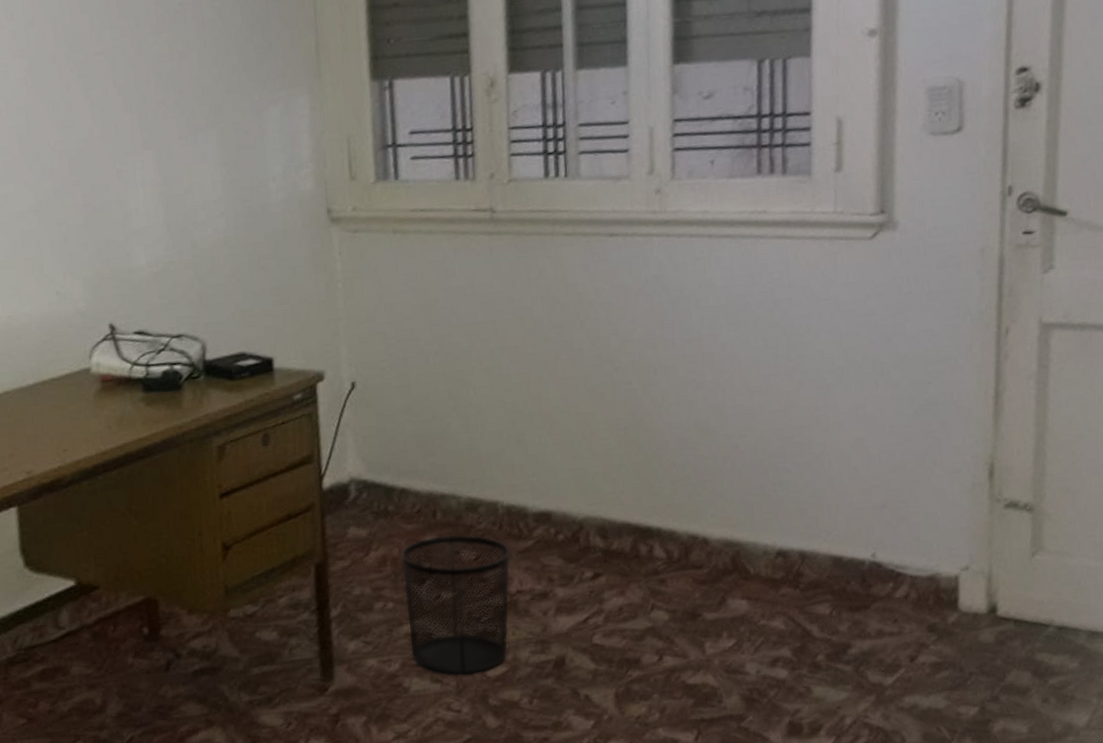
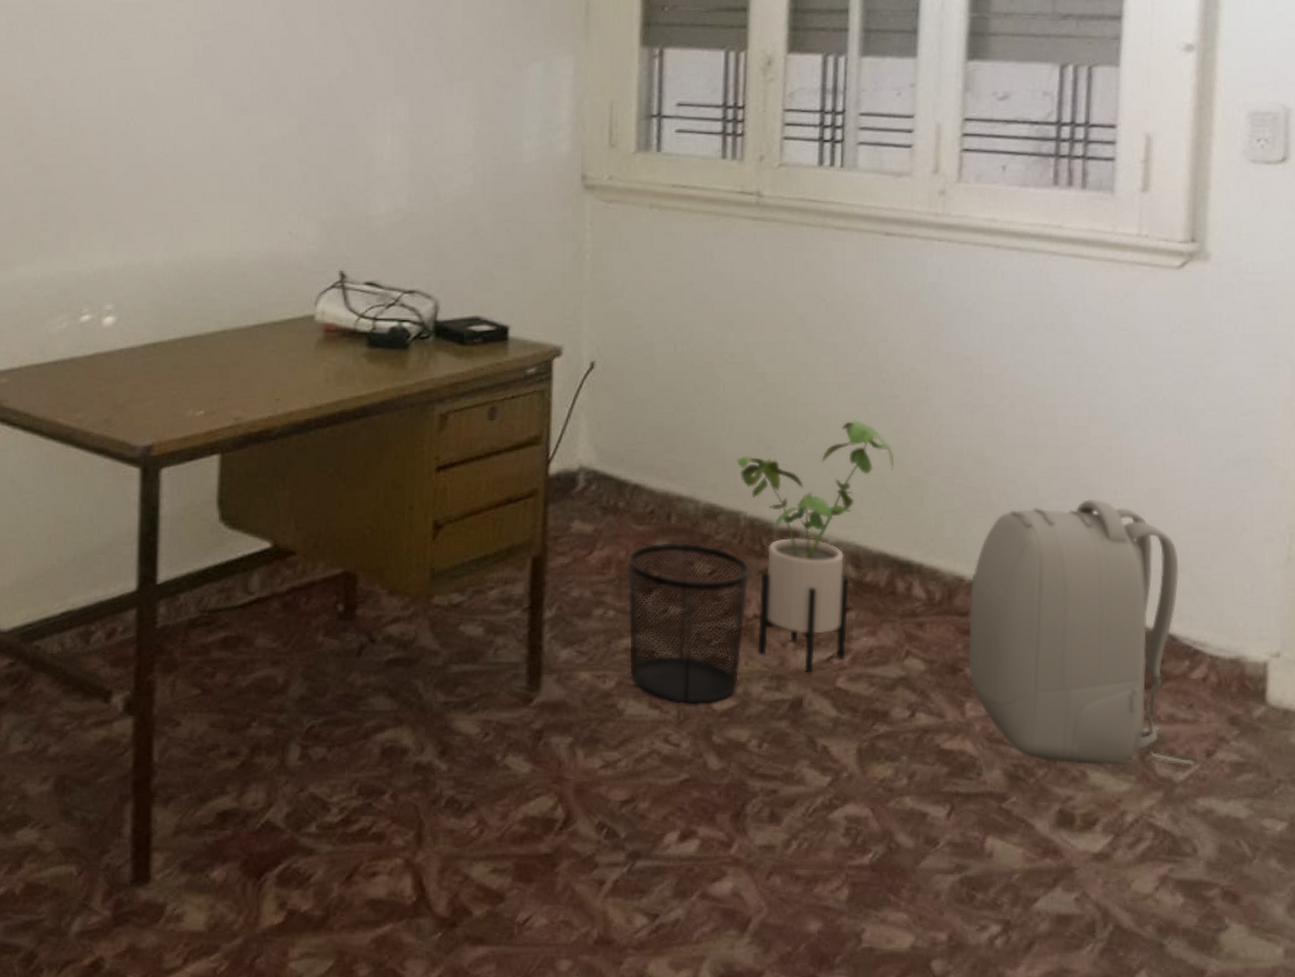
house plant: none [491,407,631,634] -> present [736,420,894,672]
backpack: none [703,453,902,683] -> present [968,498,1196,766]

